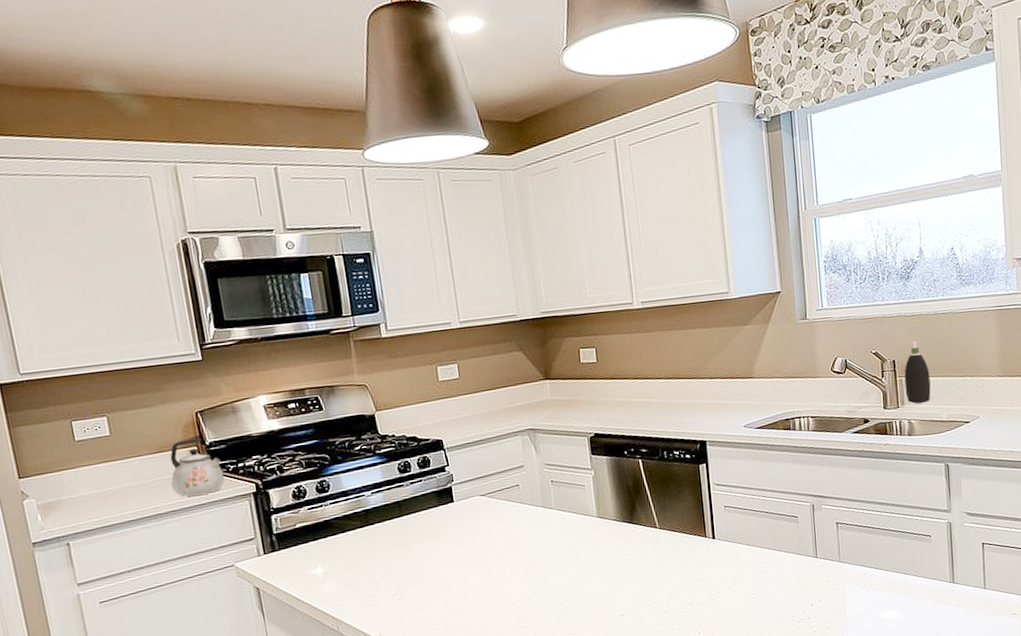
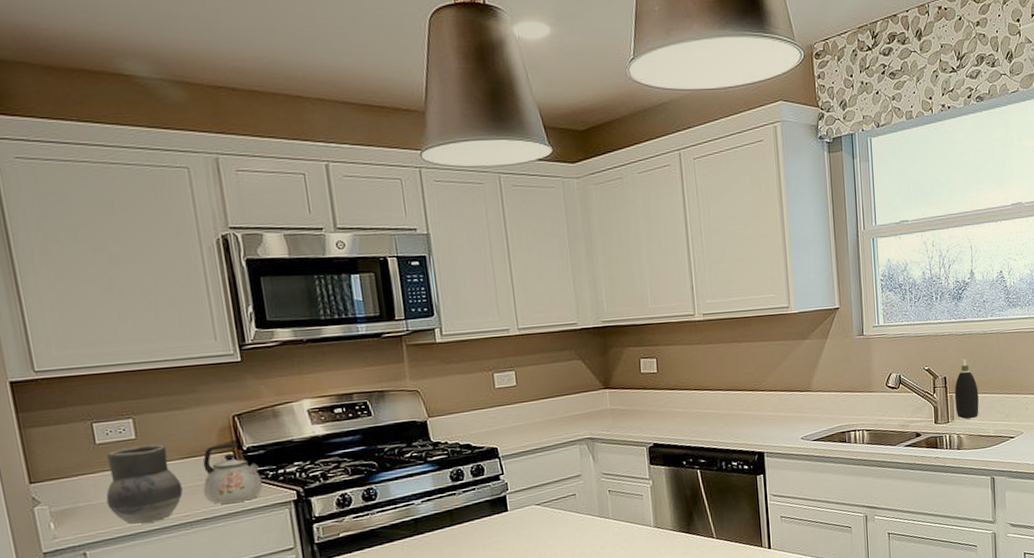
ceramic jug: none [85,440,153,516] -> present [106,444,183,524]

